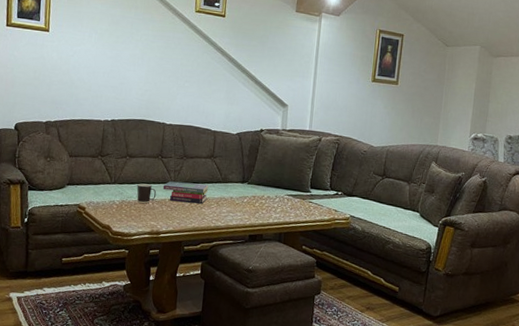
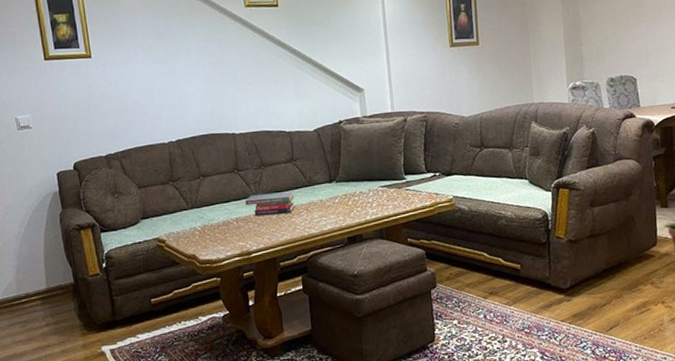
mug: present [136,183,157,204] -> none [216,202,240,225]

